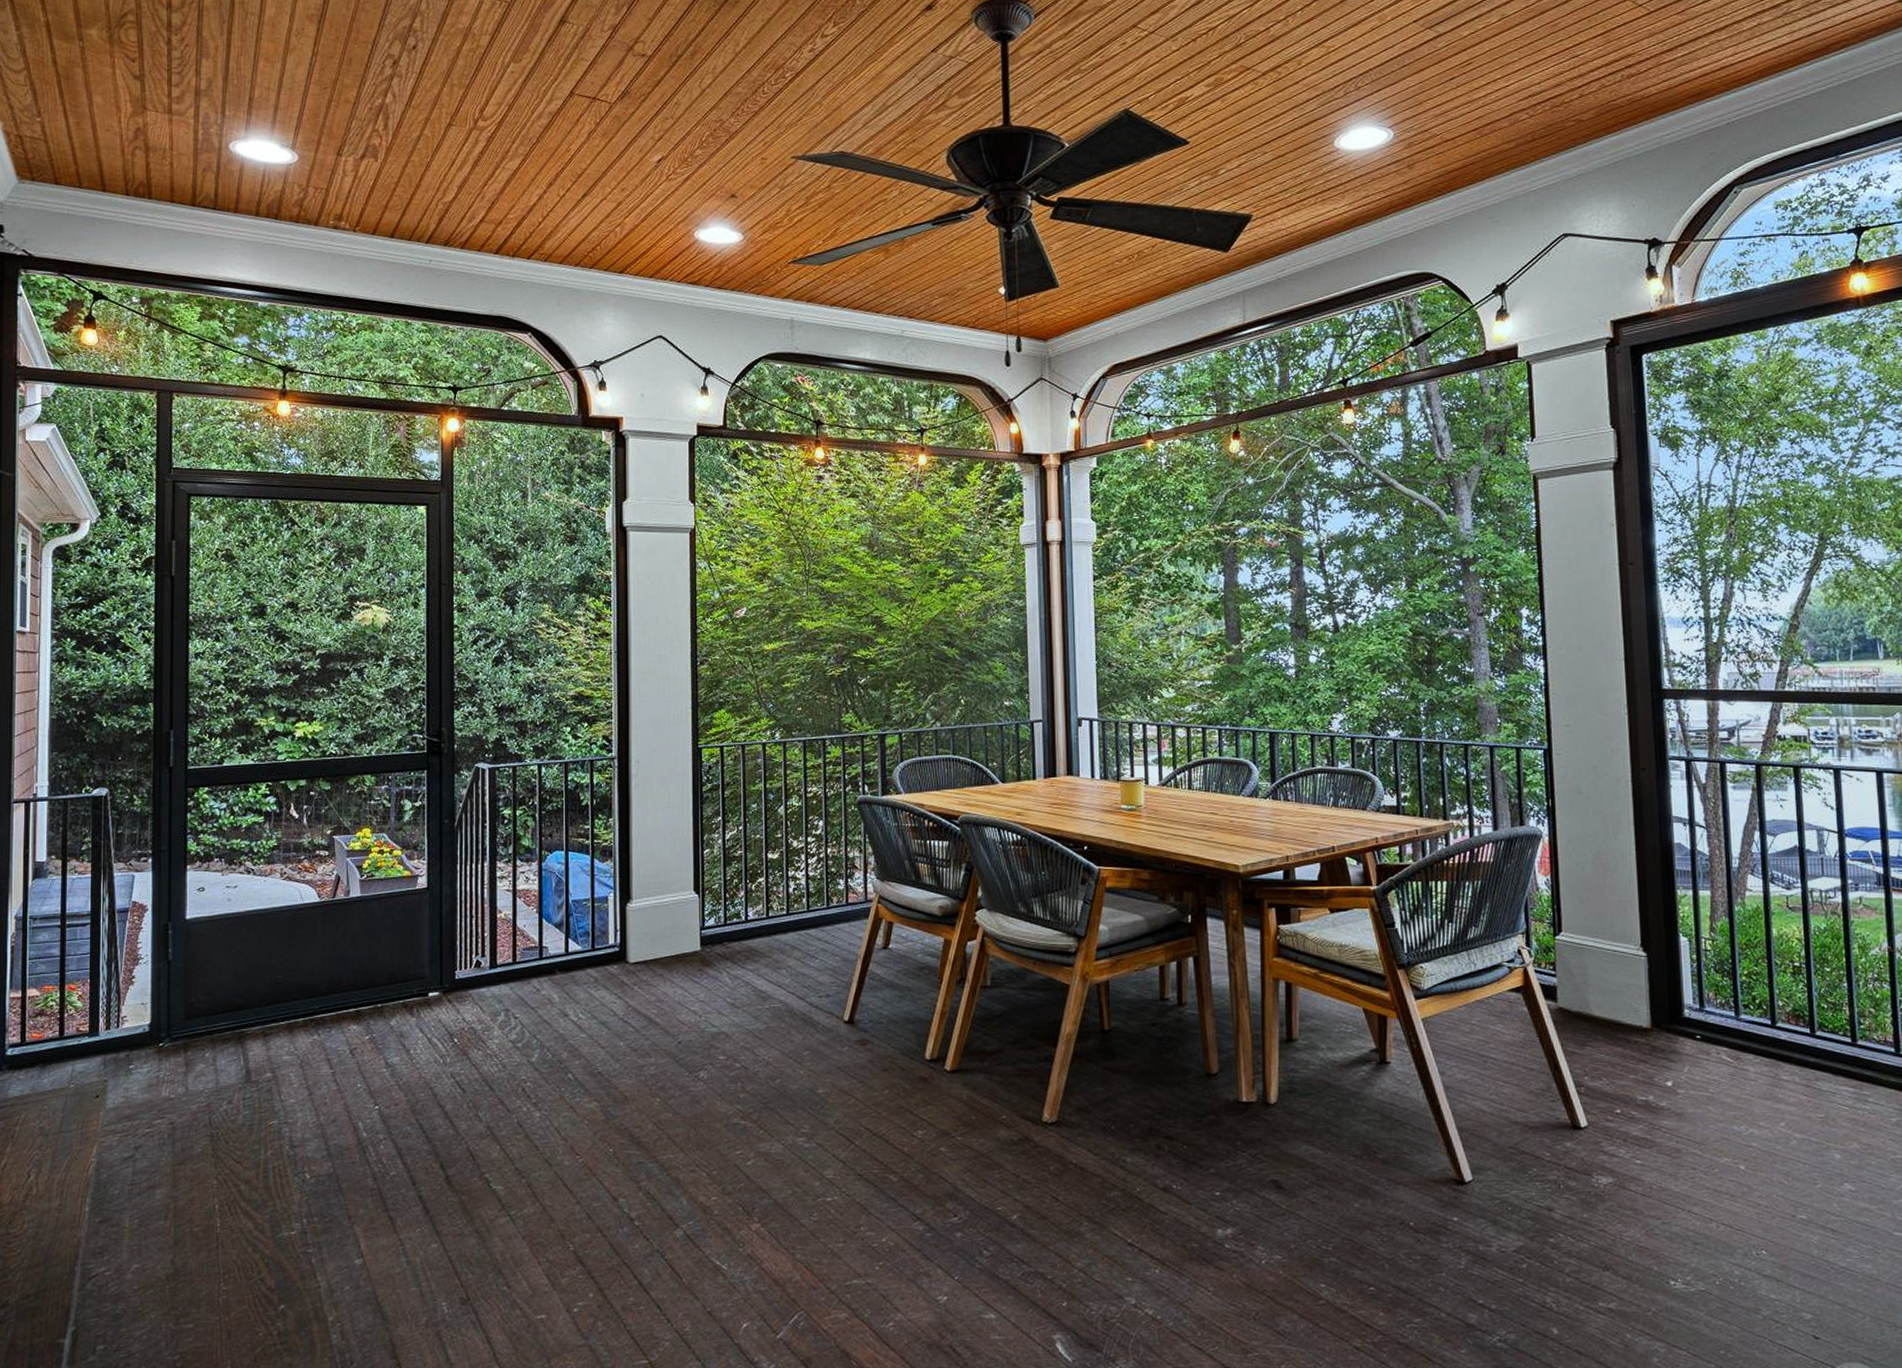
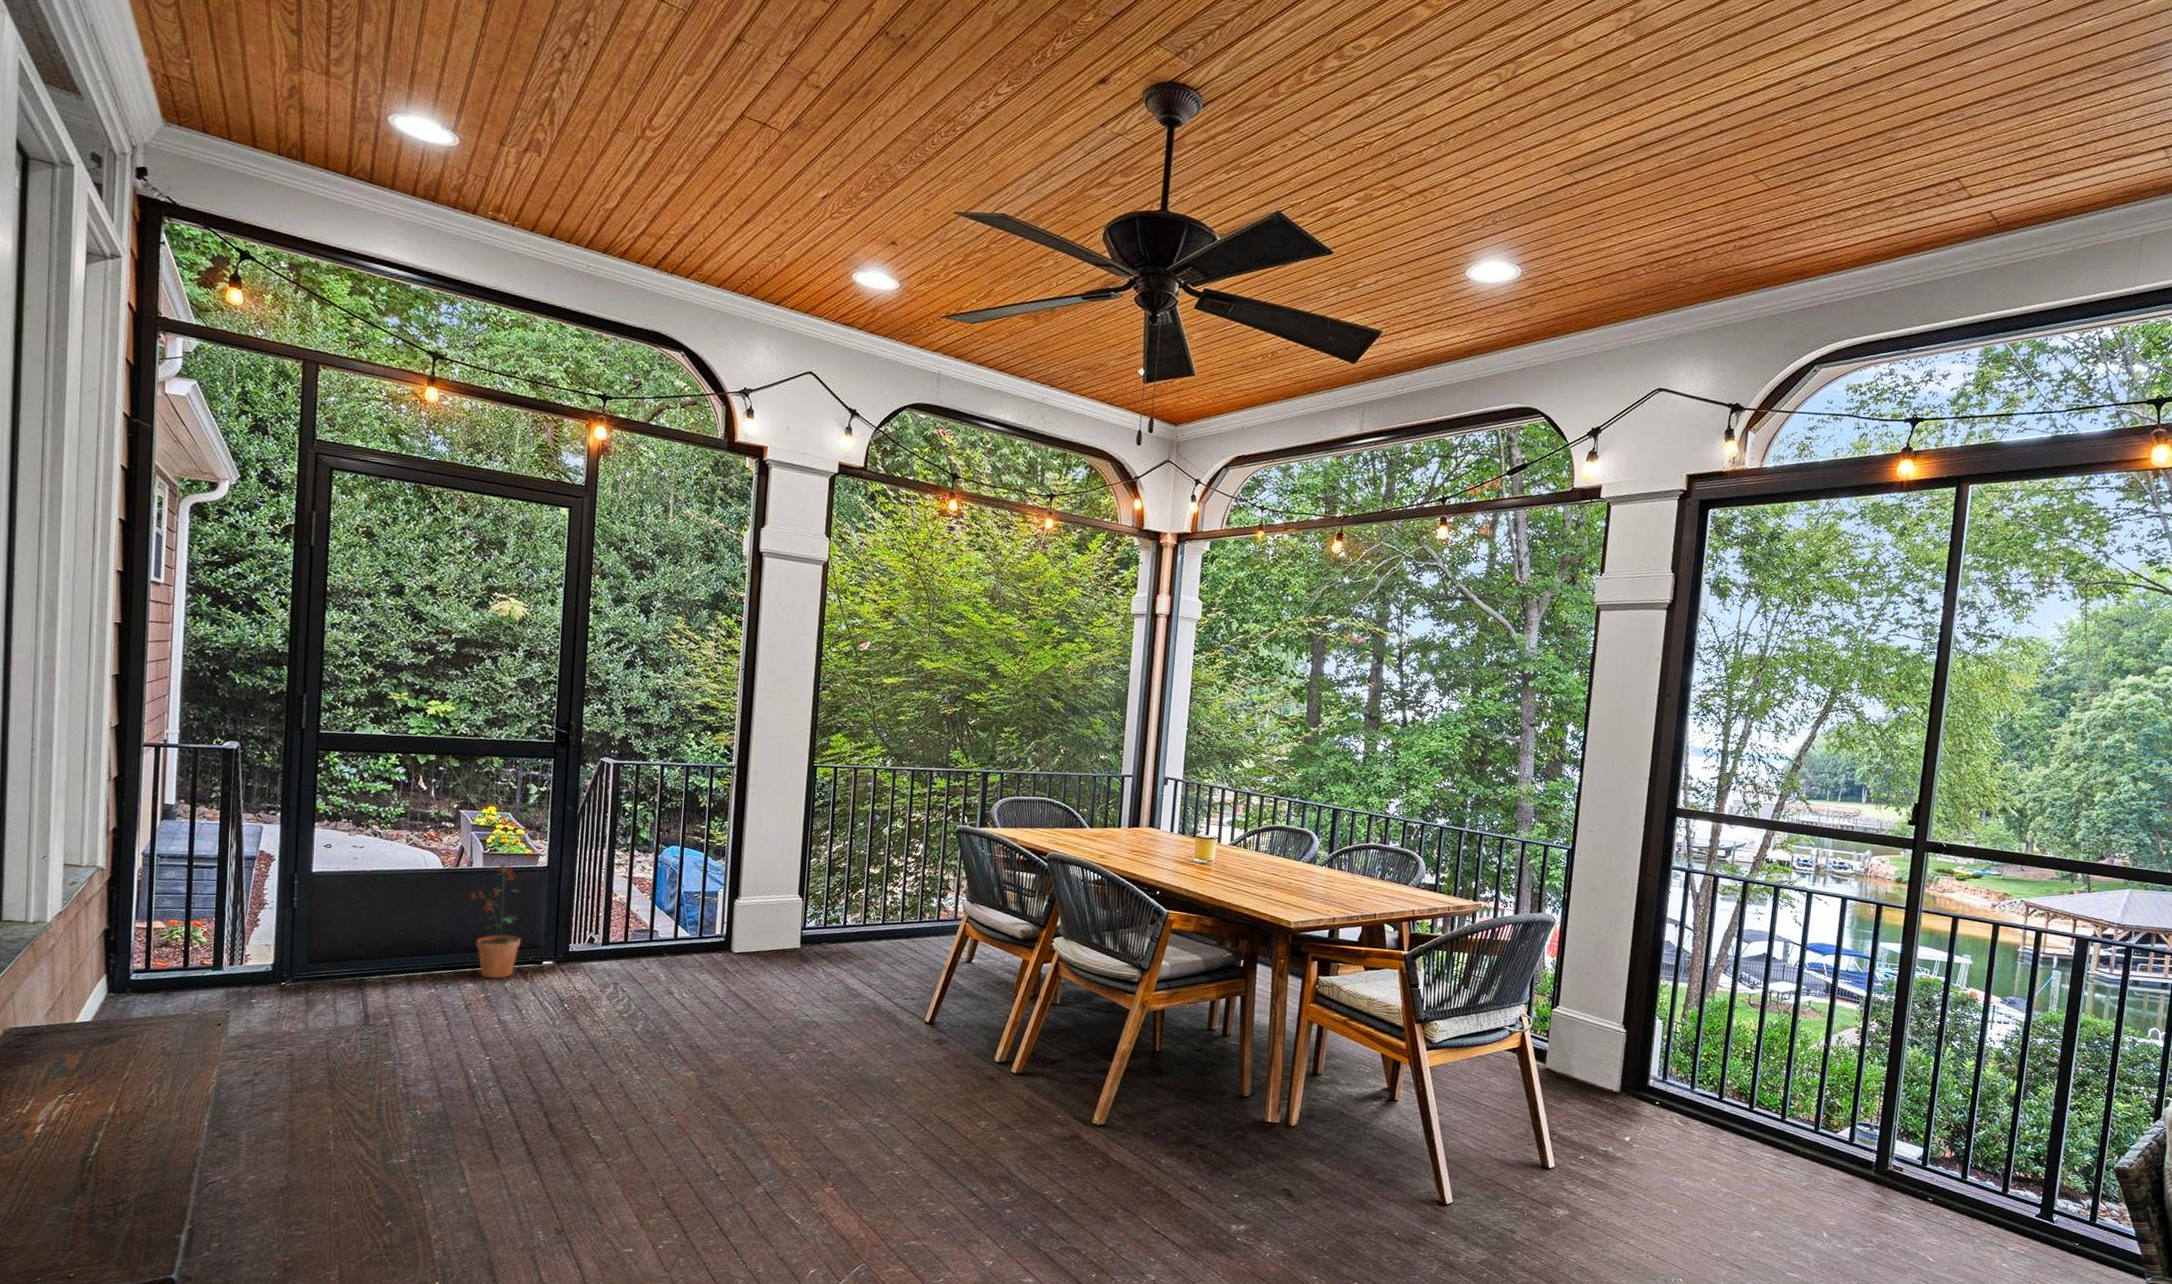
potted plant: none [349,888,405,1018] -> present [470,862,522,979]

